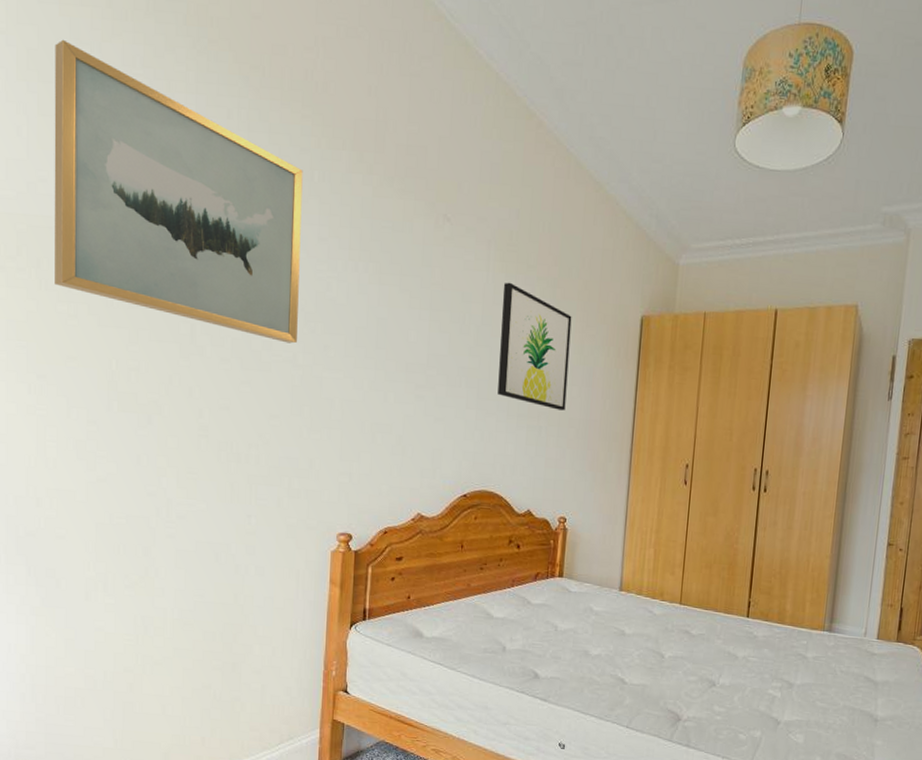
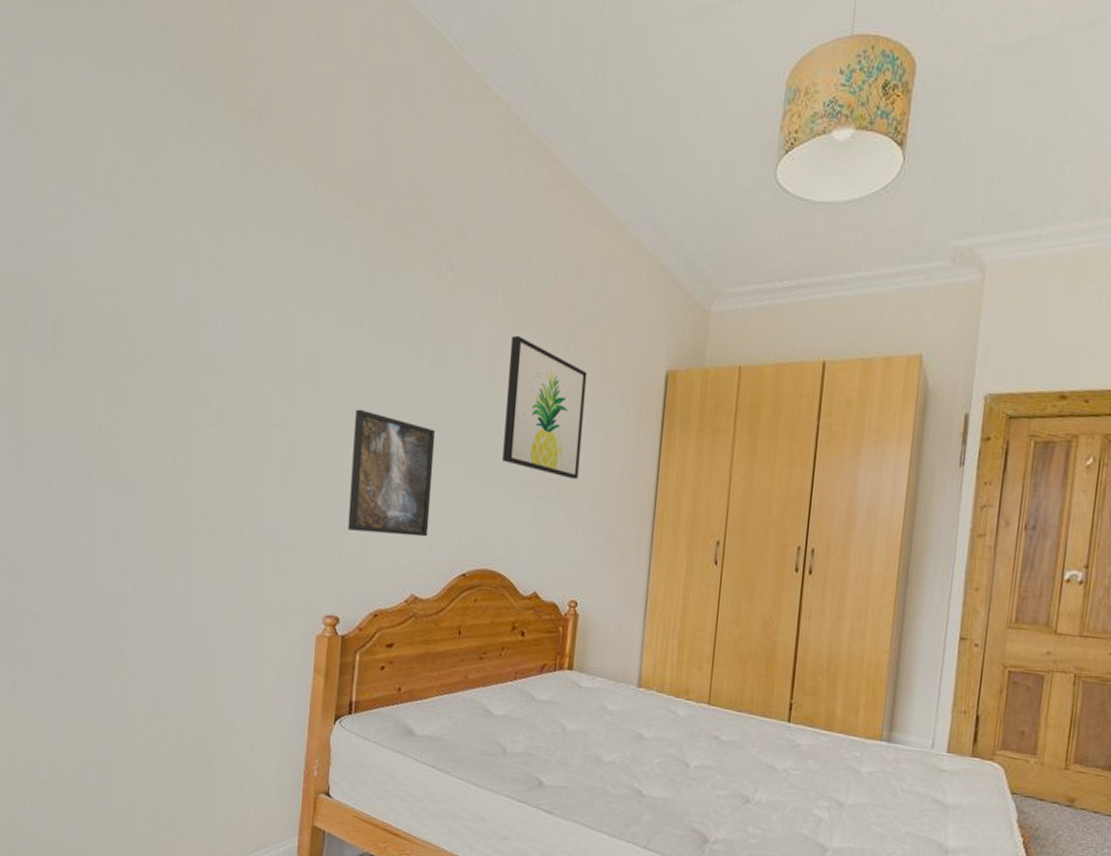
wall art: present [54,39,303,344] -> none [40,91,298,406]
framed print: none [358,347,437,462] -> present [348,409,436,537]

